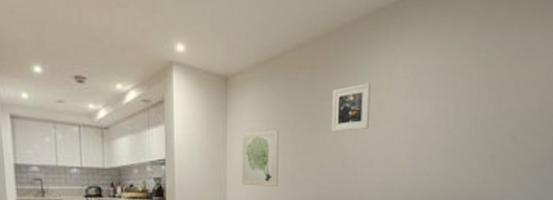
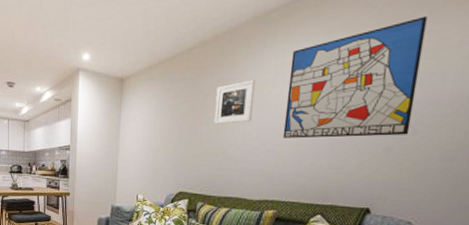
wall art: present [242,130,279,188] -> none [131,123,165,172]
wall art: none [400,26,519,147] -> present [282,16,428,139]

